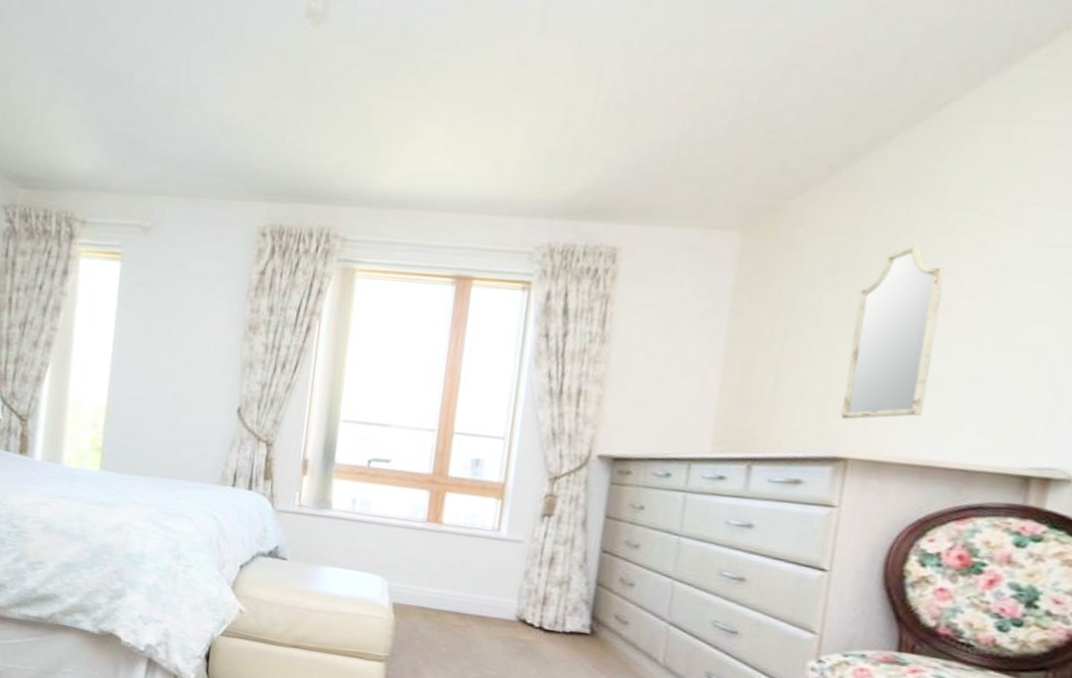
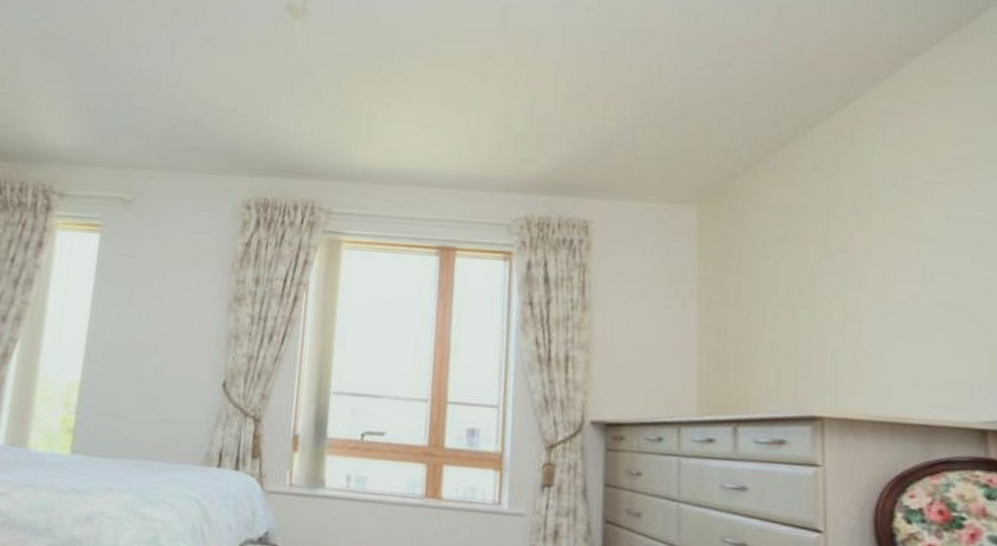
home mirror: present [840,243,945,420] -> none [809,216,883,379]

